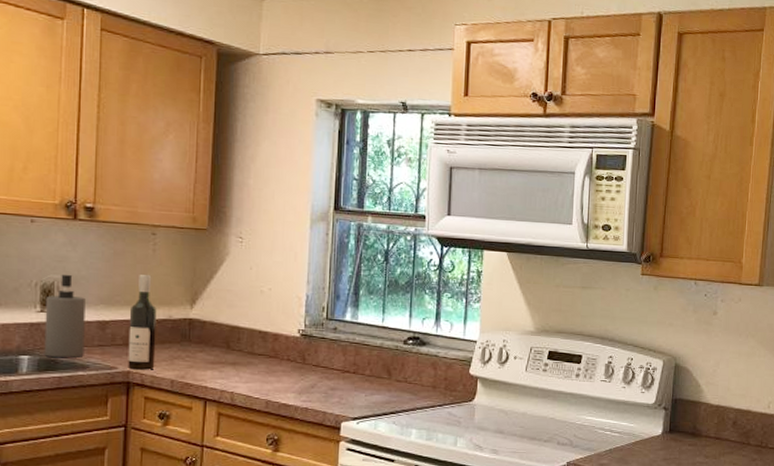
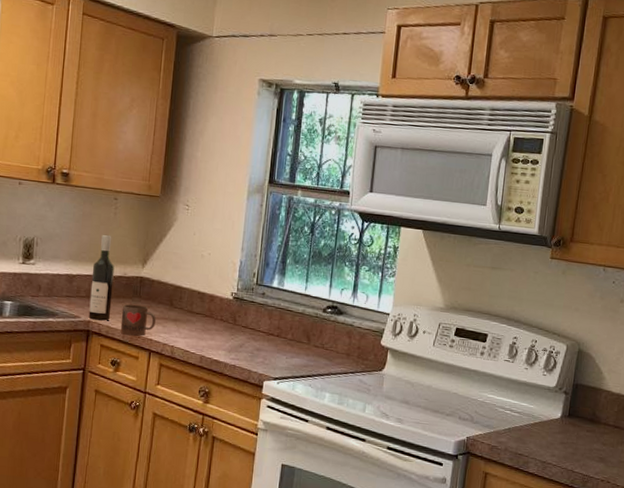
soap dispenser: present [43,274,86,358] -> none [23,231,58,306]
mug: none [167,349,211,385] -> present [120,304,156,337]

